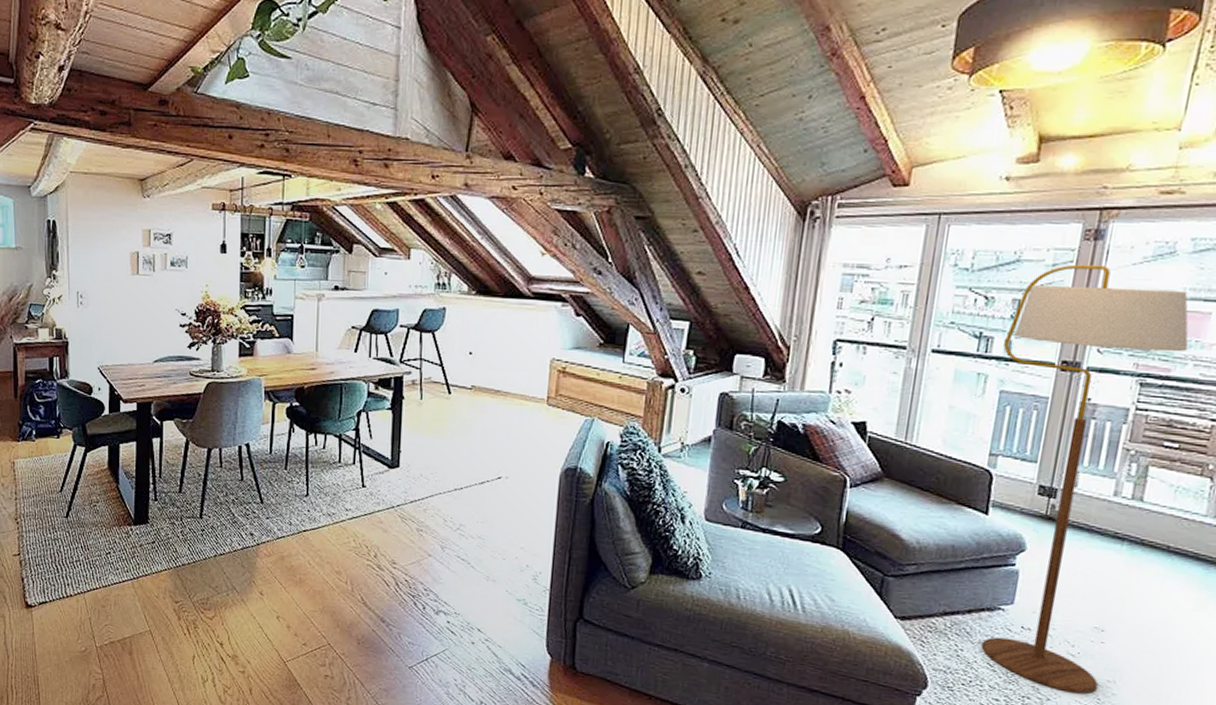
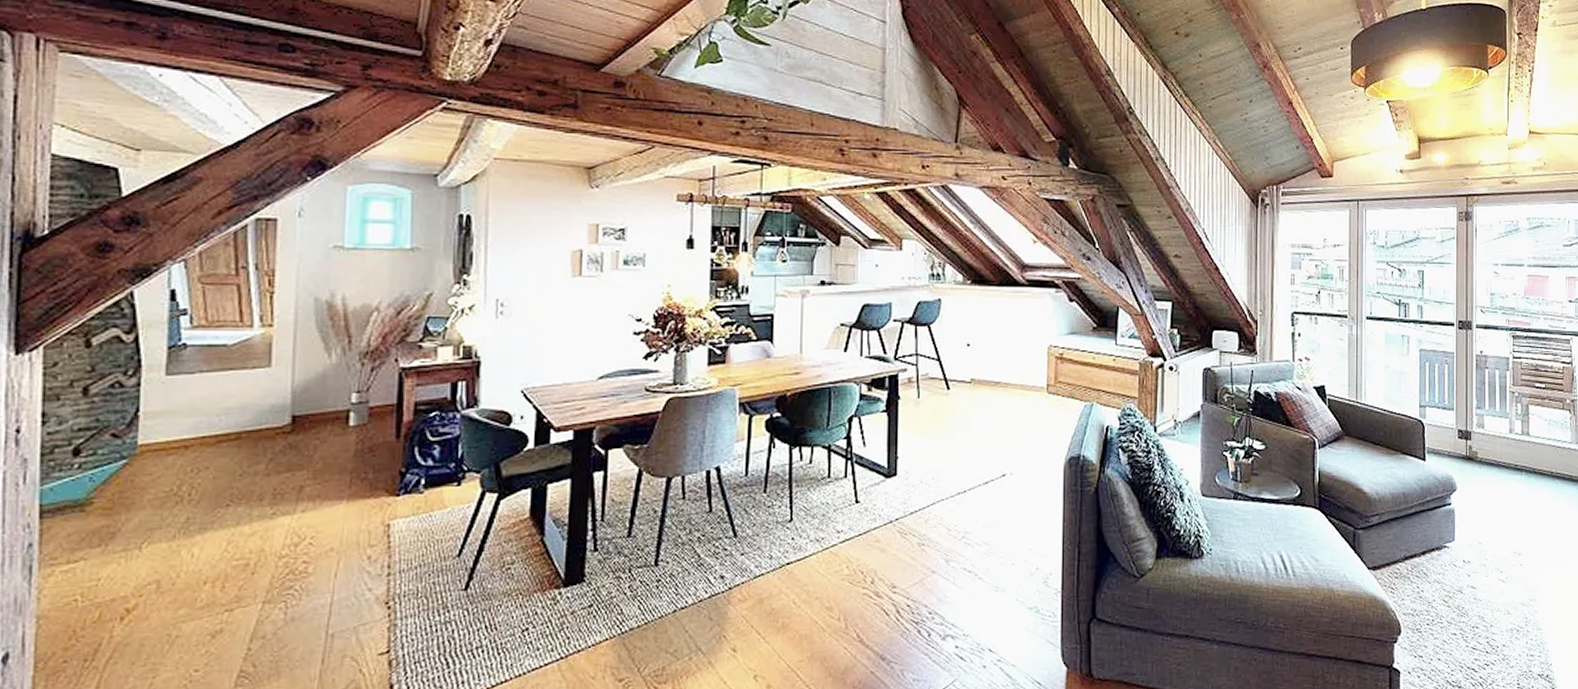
floor lamp: present [981,264,1189,693] -> none [1417,240,1538,615]

